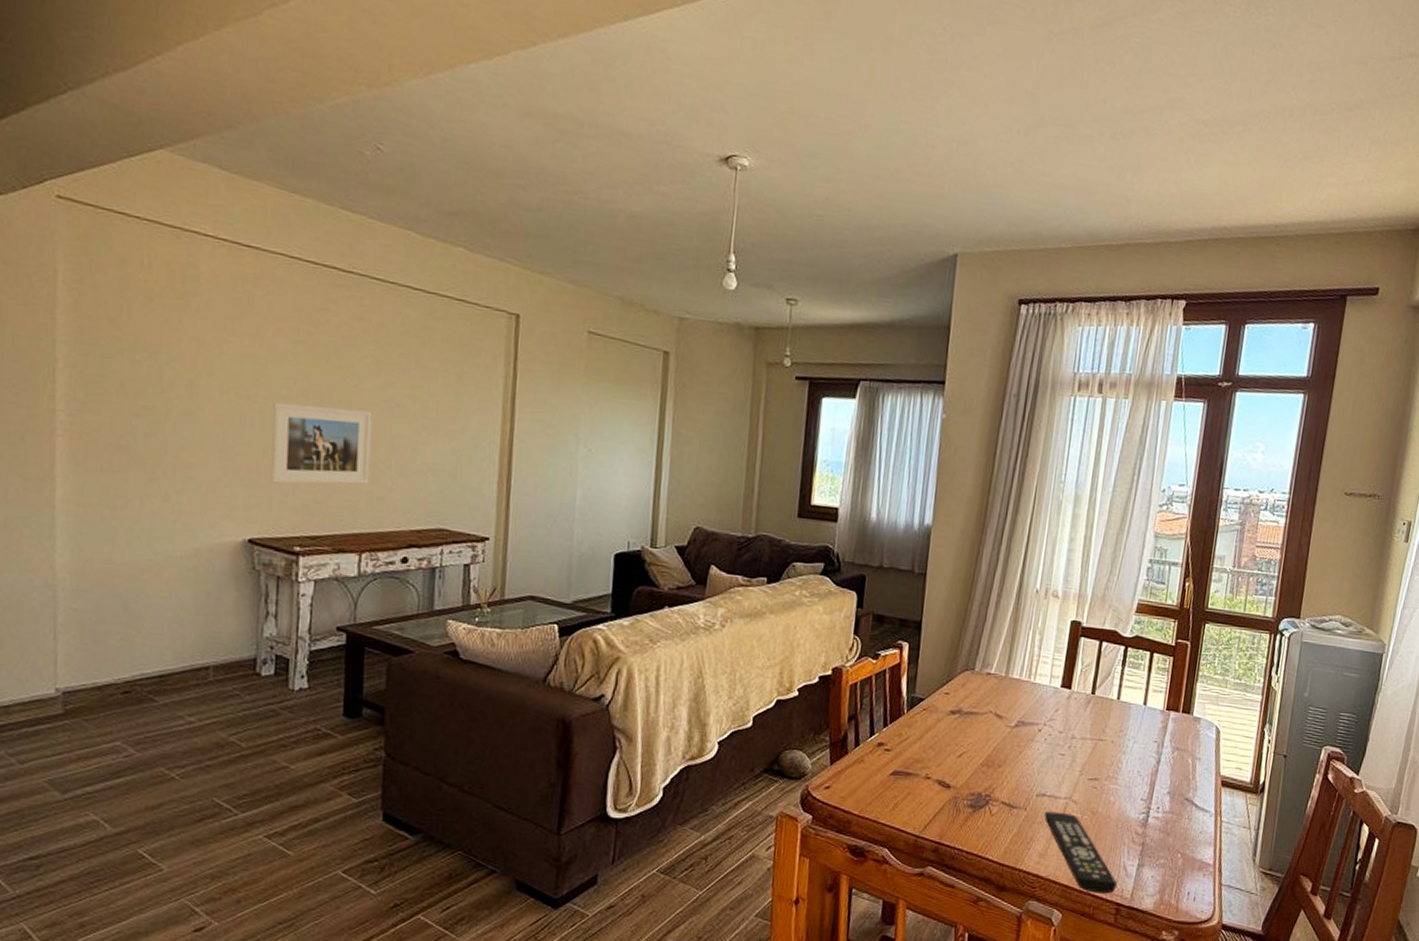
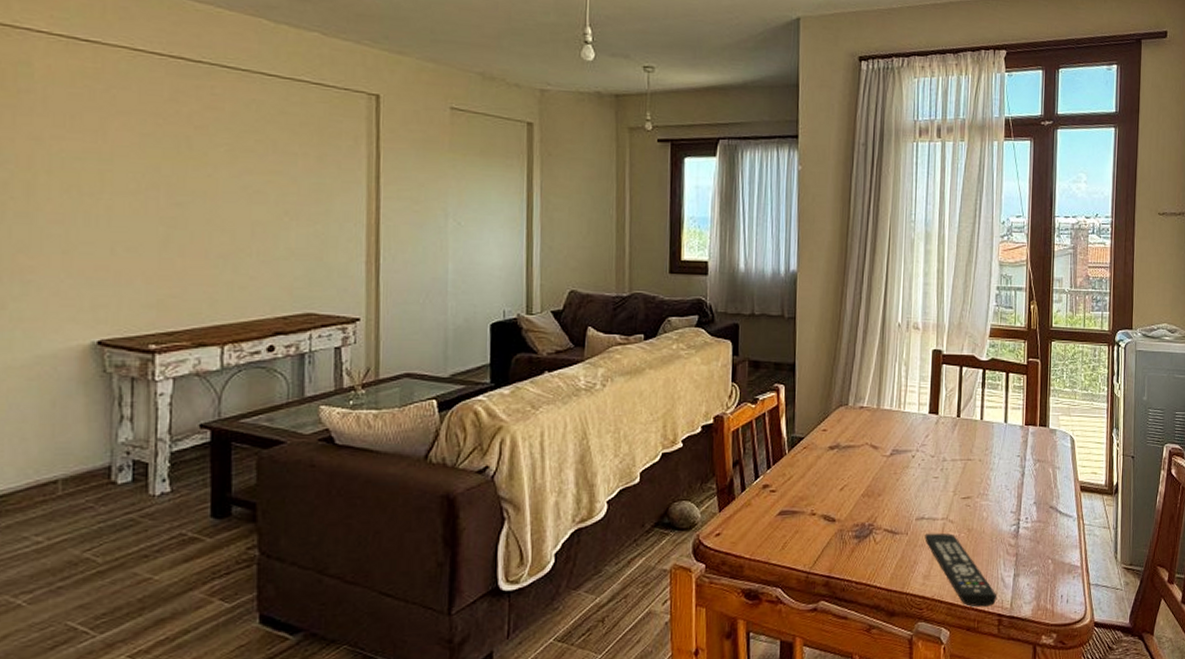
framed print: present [270,402,373,485] -> none [119,197,230,281]

